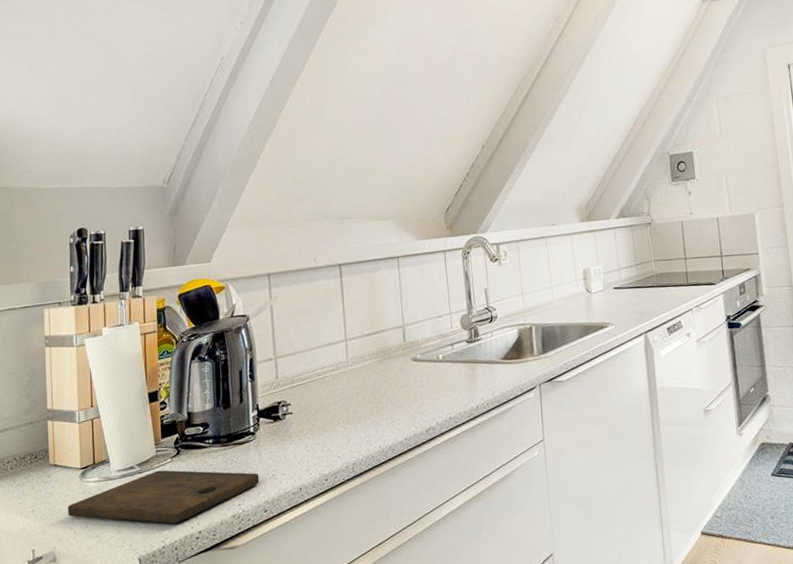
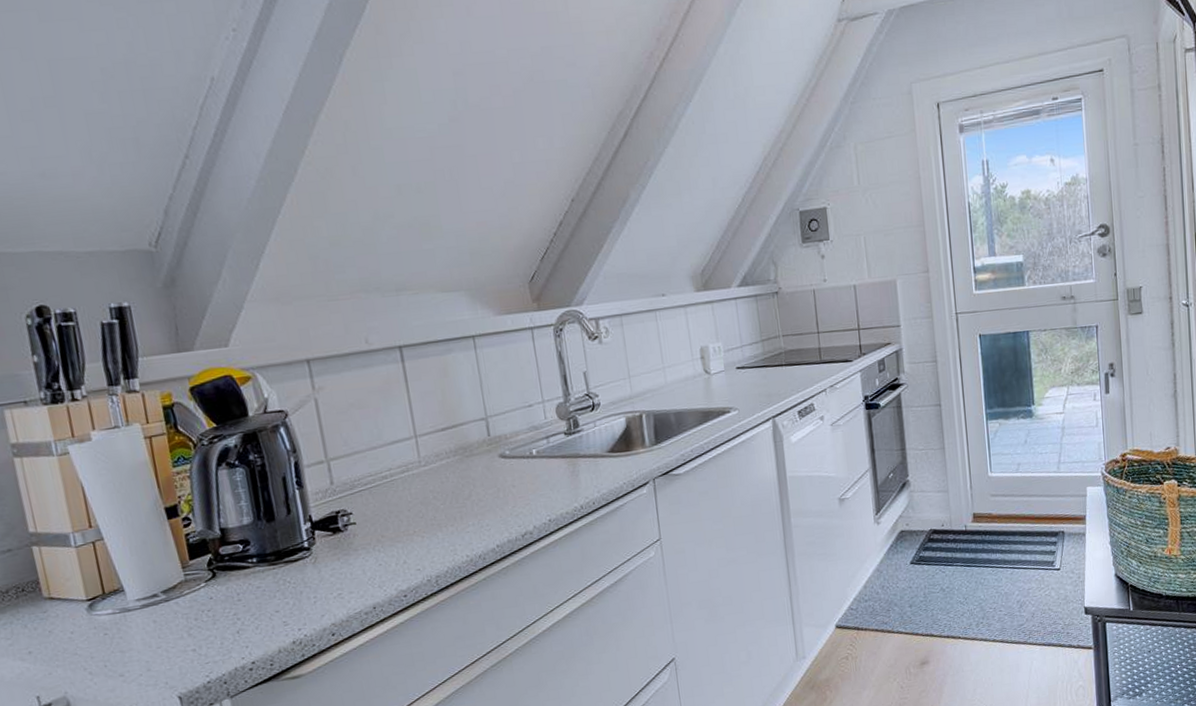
cutting board: present [67,470,260,524] -> none [76,593,323,657]

